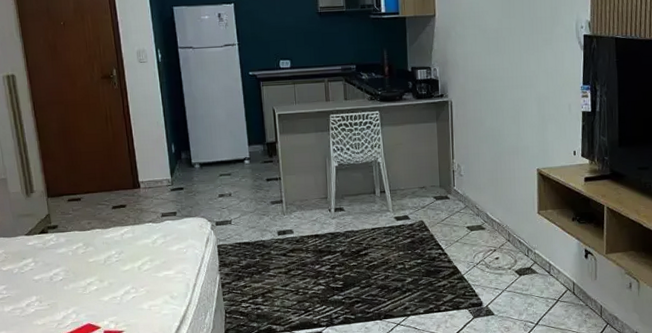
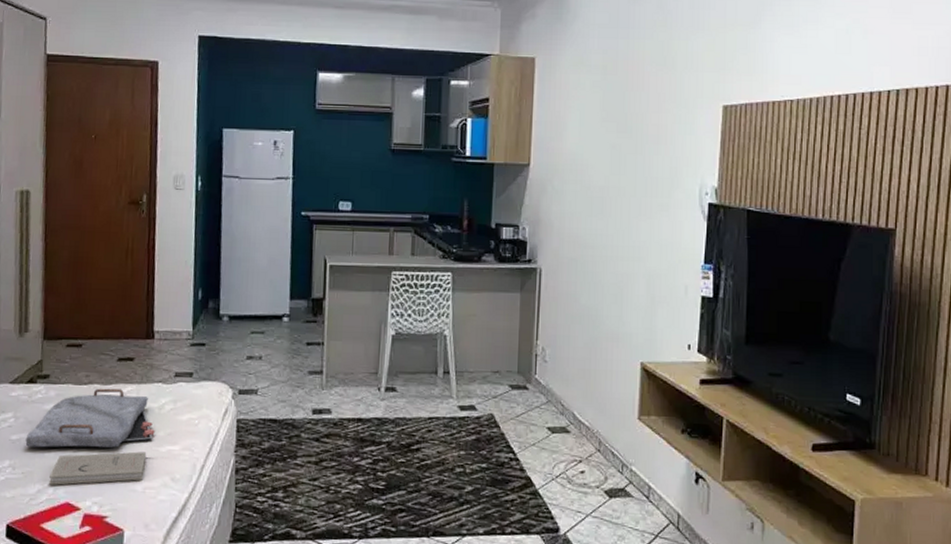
serving tray: none [46,231,153,284] -> present [25,388,156,448]
book: none [71,278,148,311] -> present [49,451,147,485]

